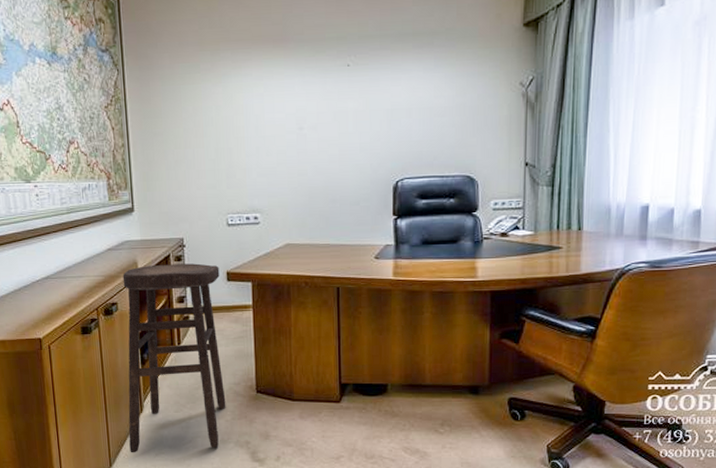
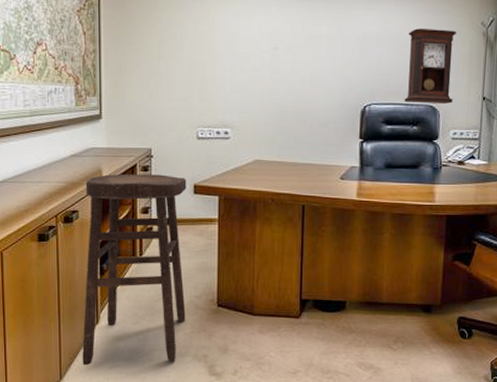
pendulum clock: none [439,93,494,174] -> present [404,28,457,105]

